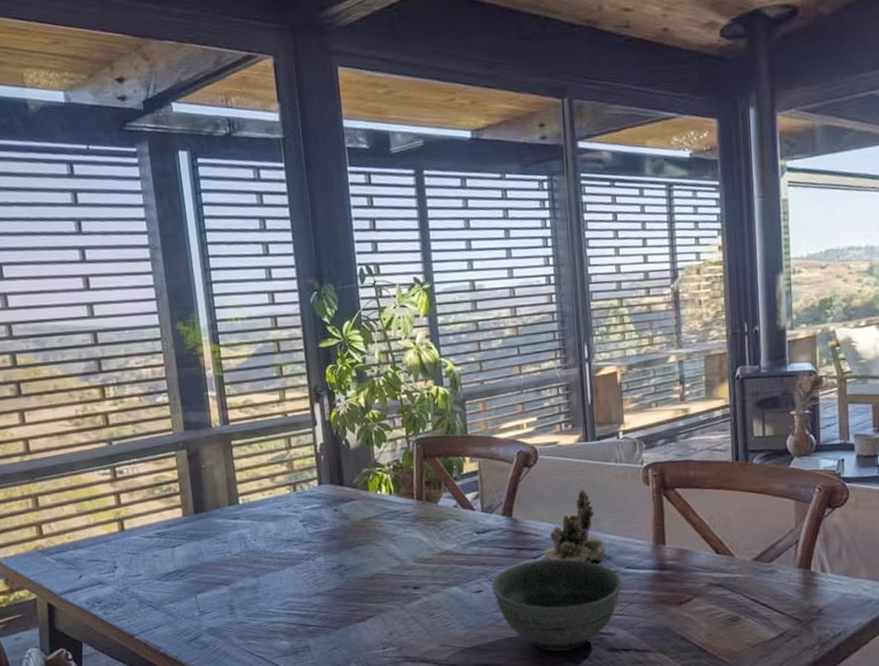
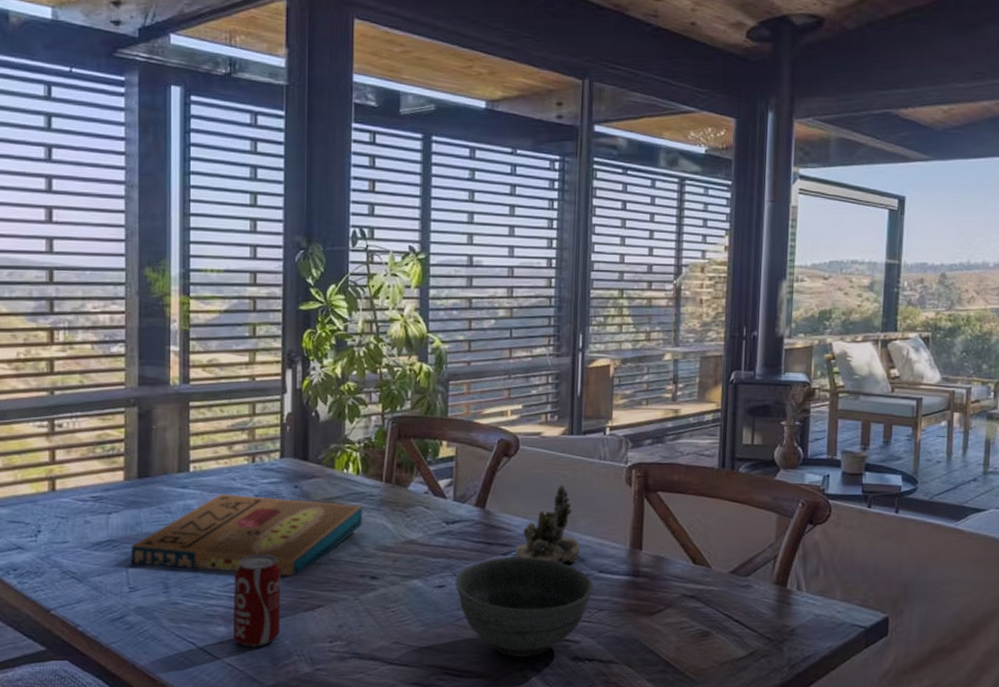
pizza box: none [196,521,400,592] -> present [131,493,362,576]
beverage can: none [290,573,337,658] -> present [233,554,282,647]

